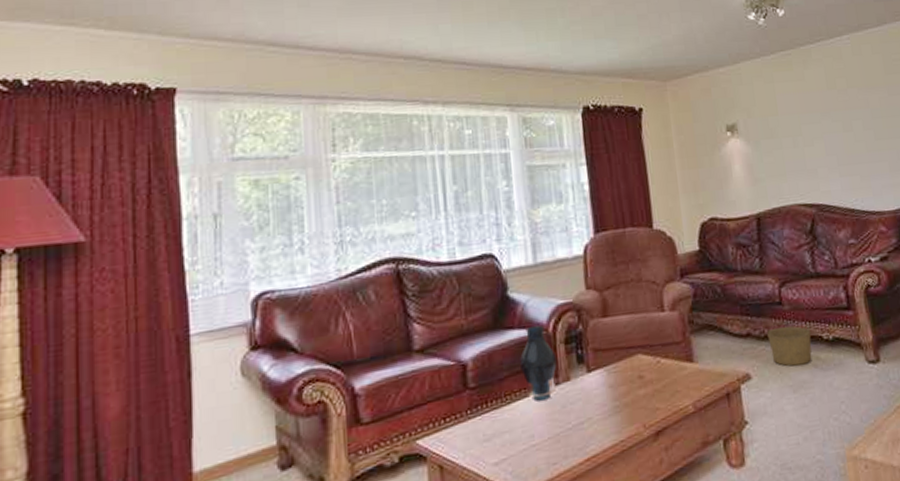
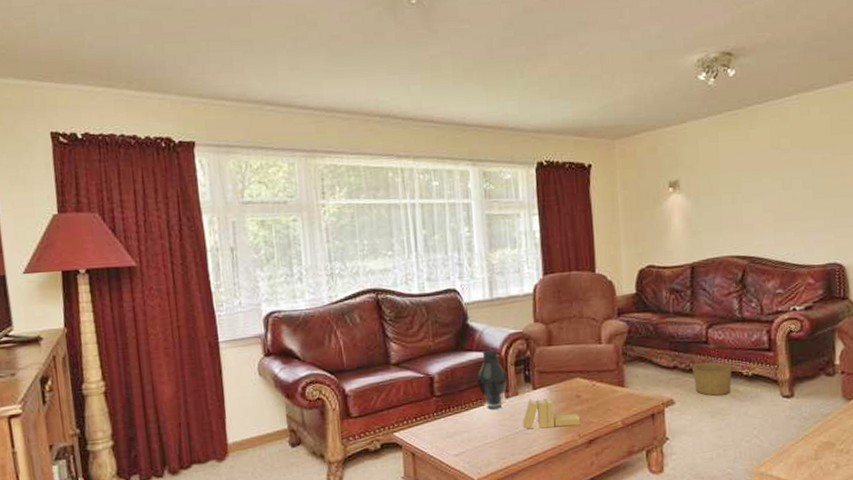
books: none [577,381,646,423] -> present [523,397,581,429]

